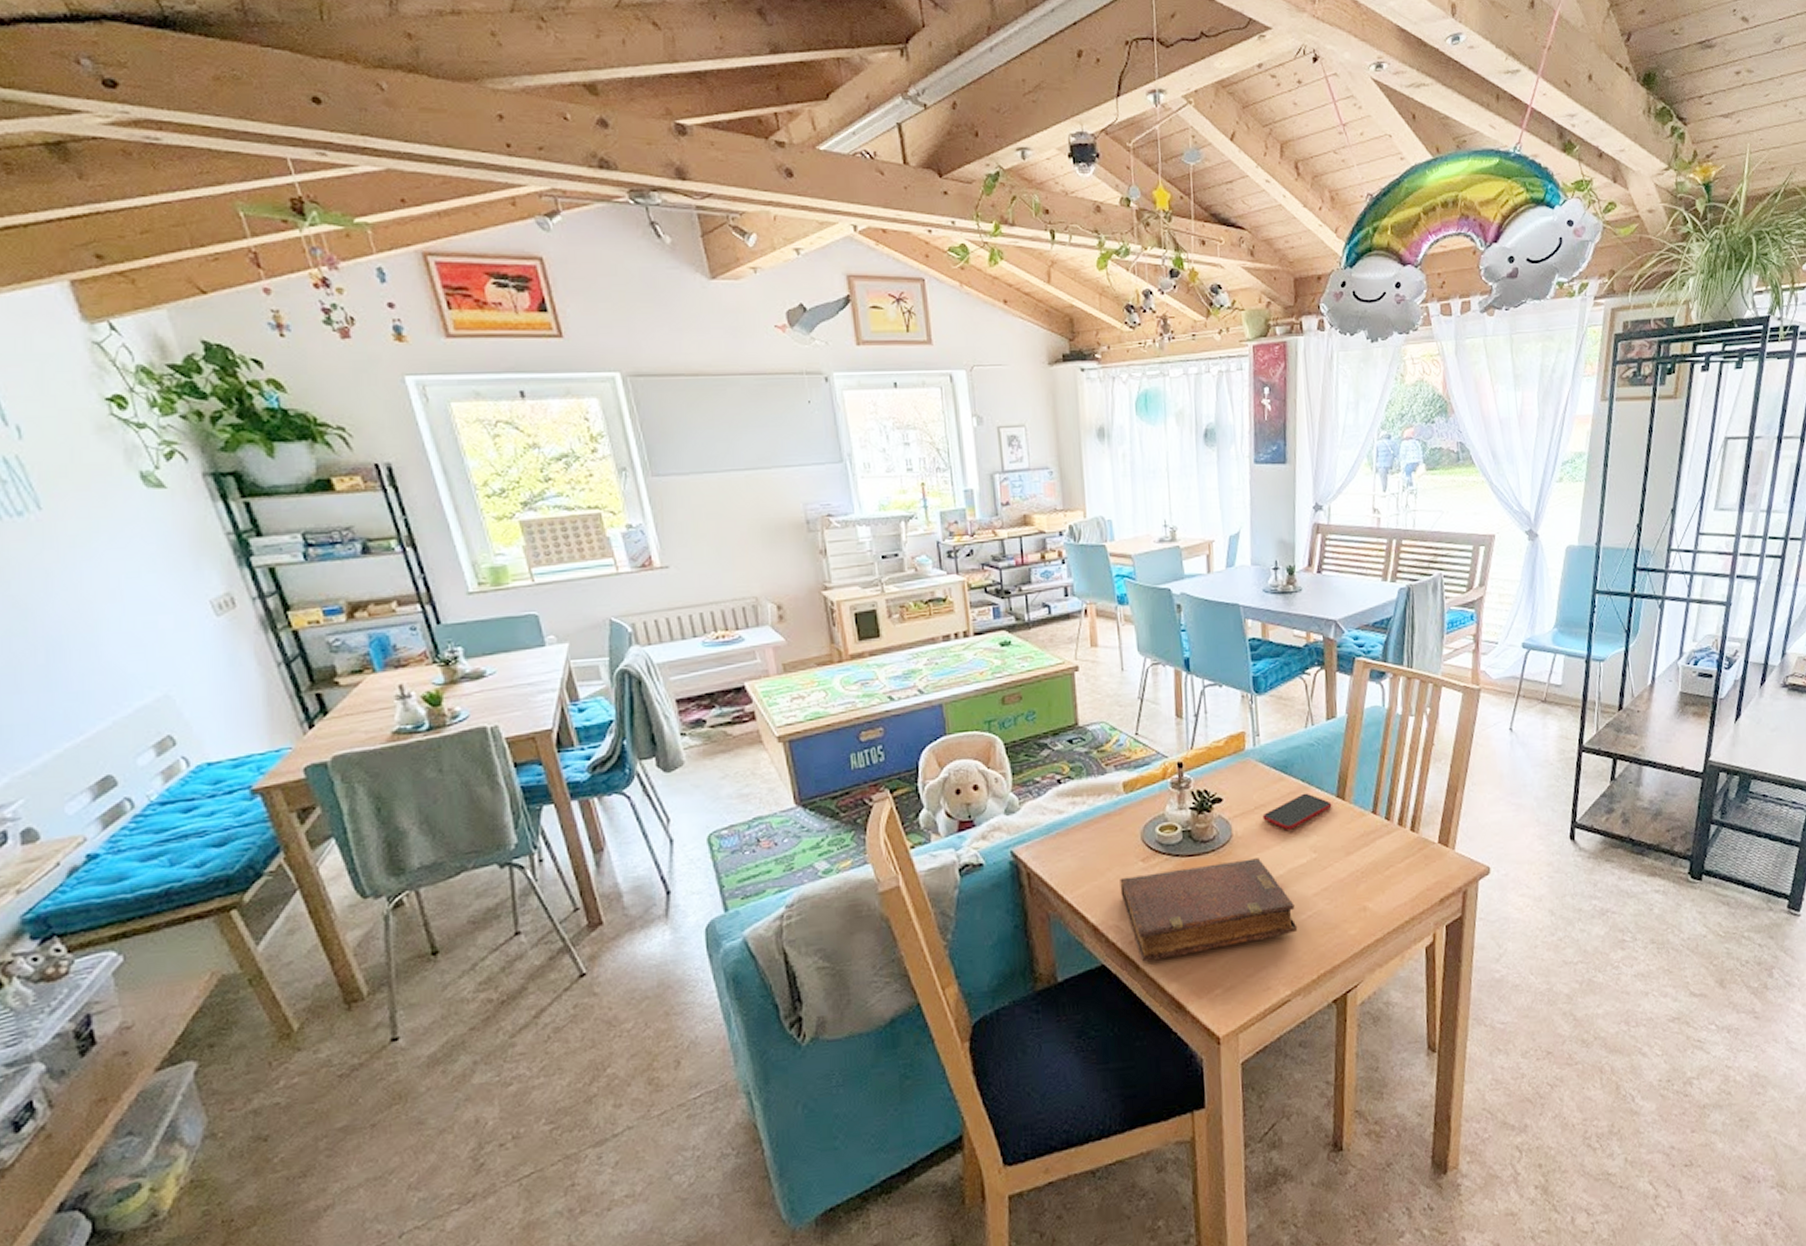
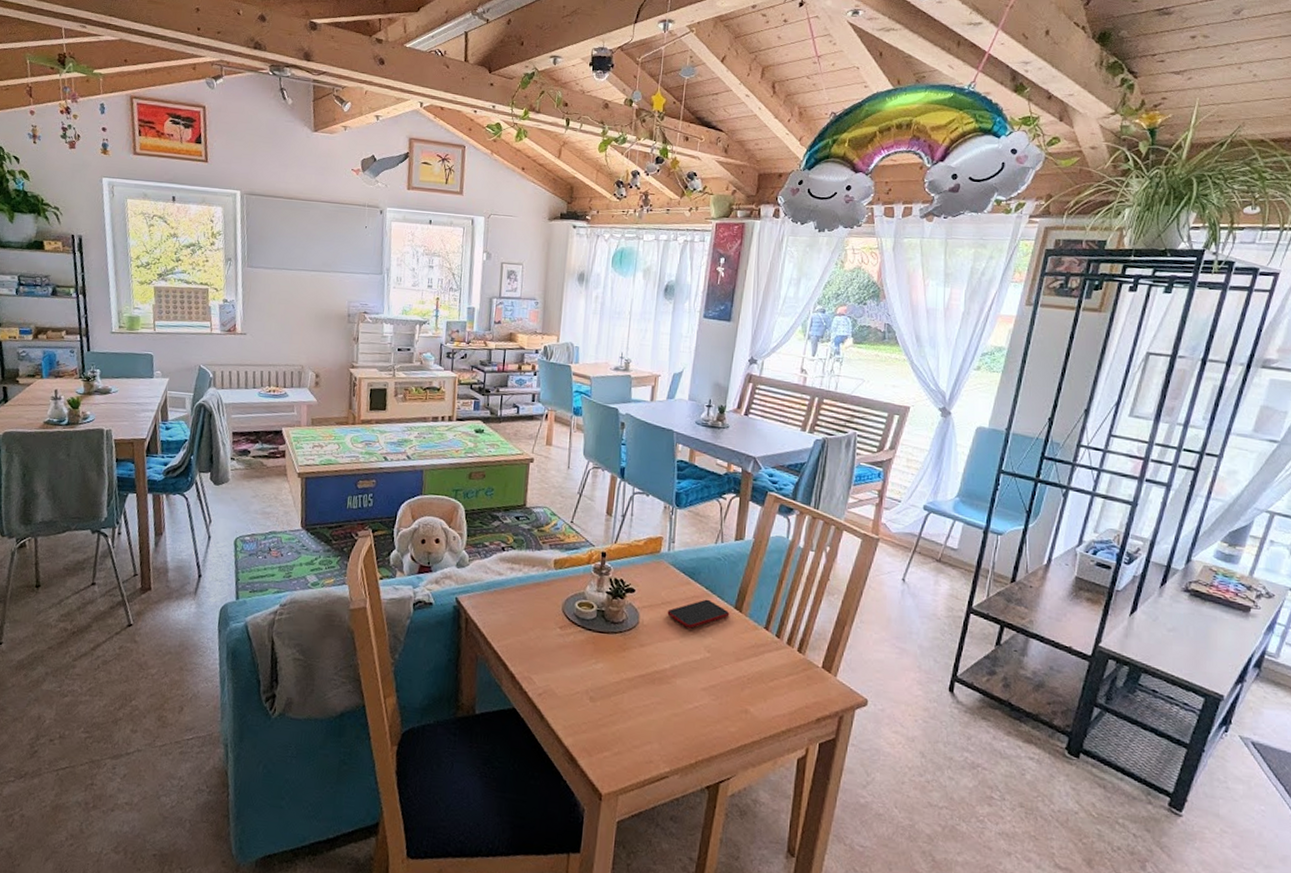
diary: present [1120,858,1298,962] -> none [538,638,684,719]

